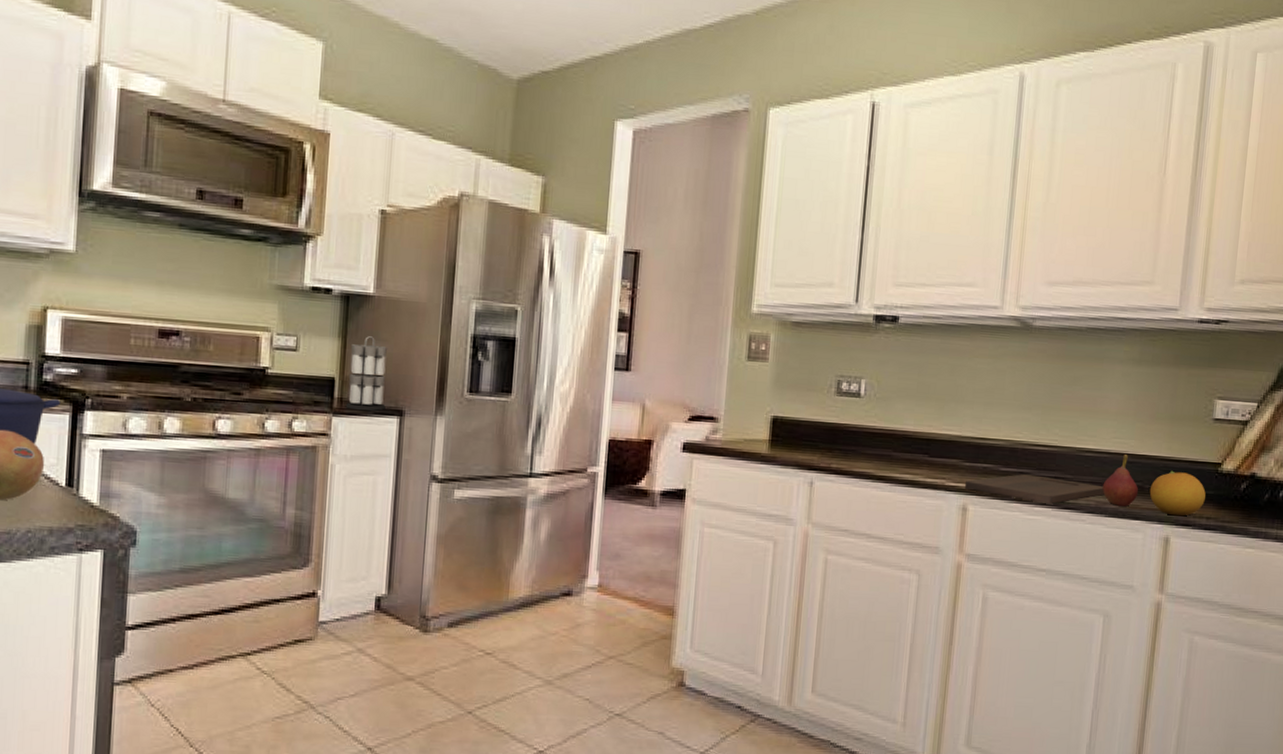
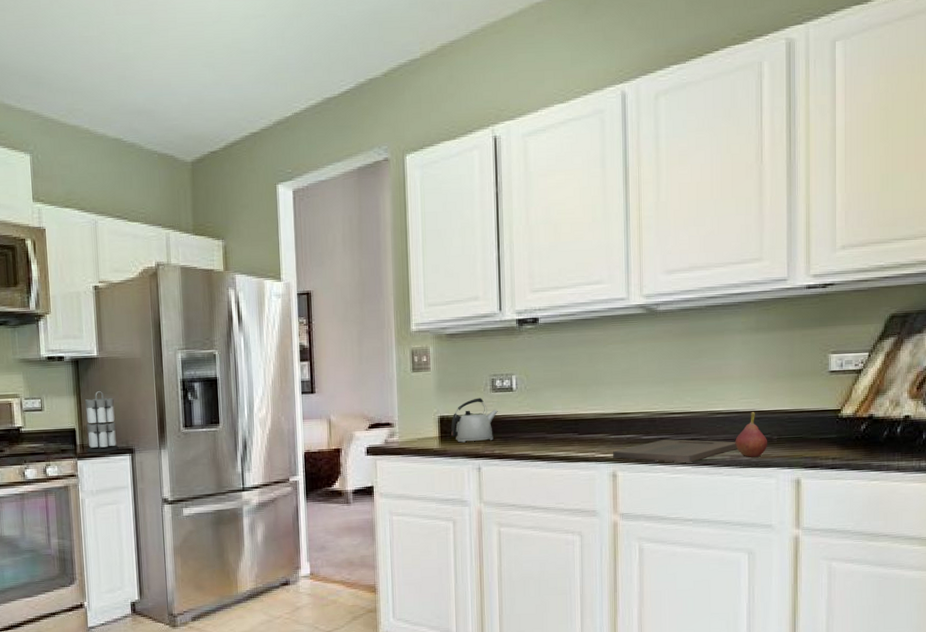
kettle: none [784,400,841,452] -> present [451,398,498,443]
fruit: present [1149,470,1206,517] -> none [778,421,829,460]

